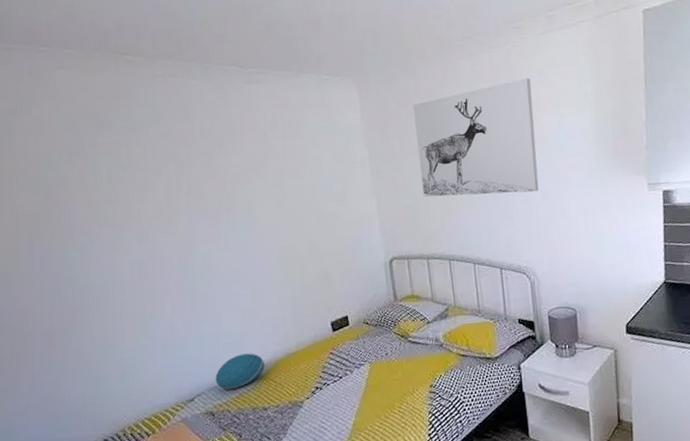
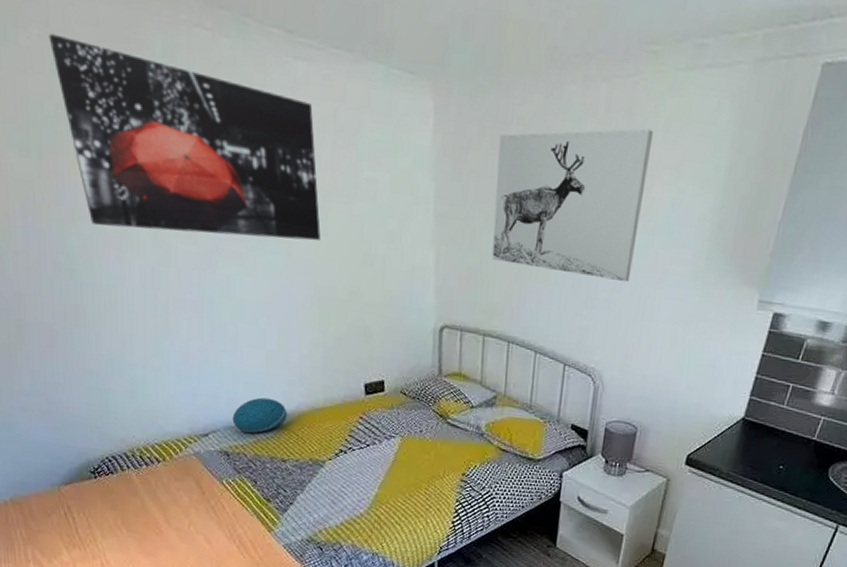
wall art: none [56,103,280,238] -> present [48,33,321,241]

